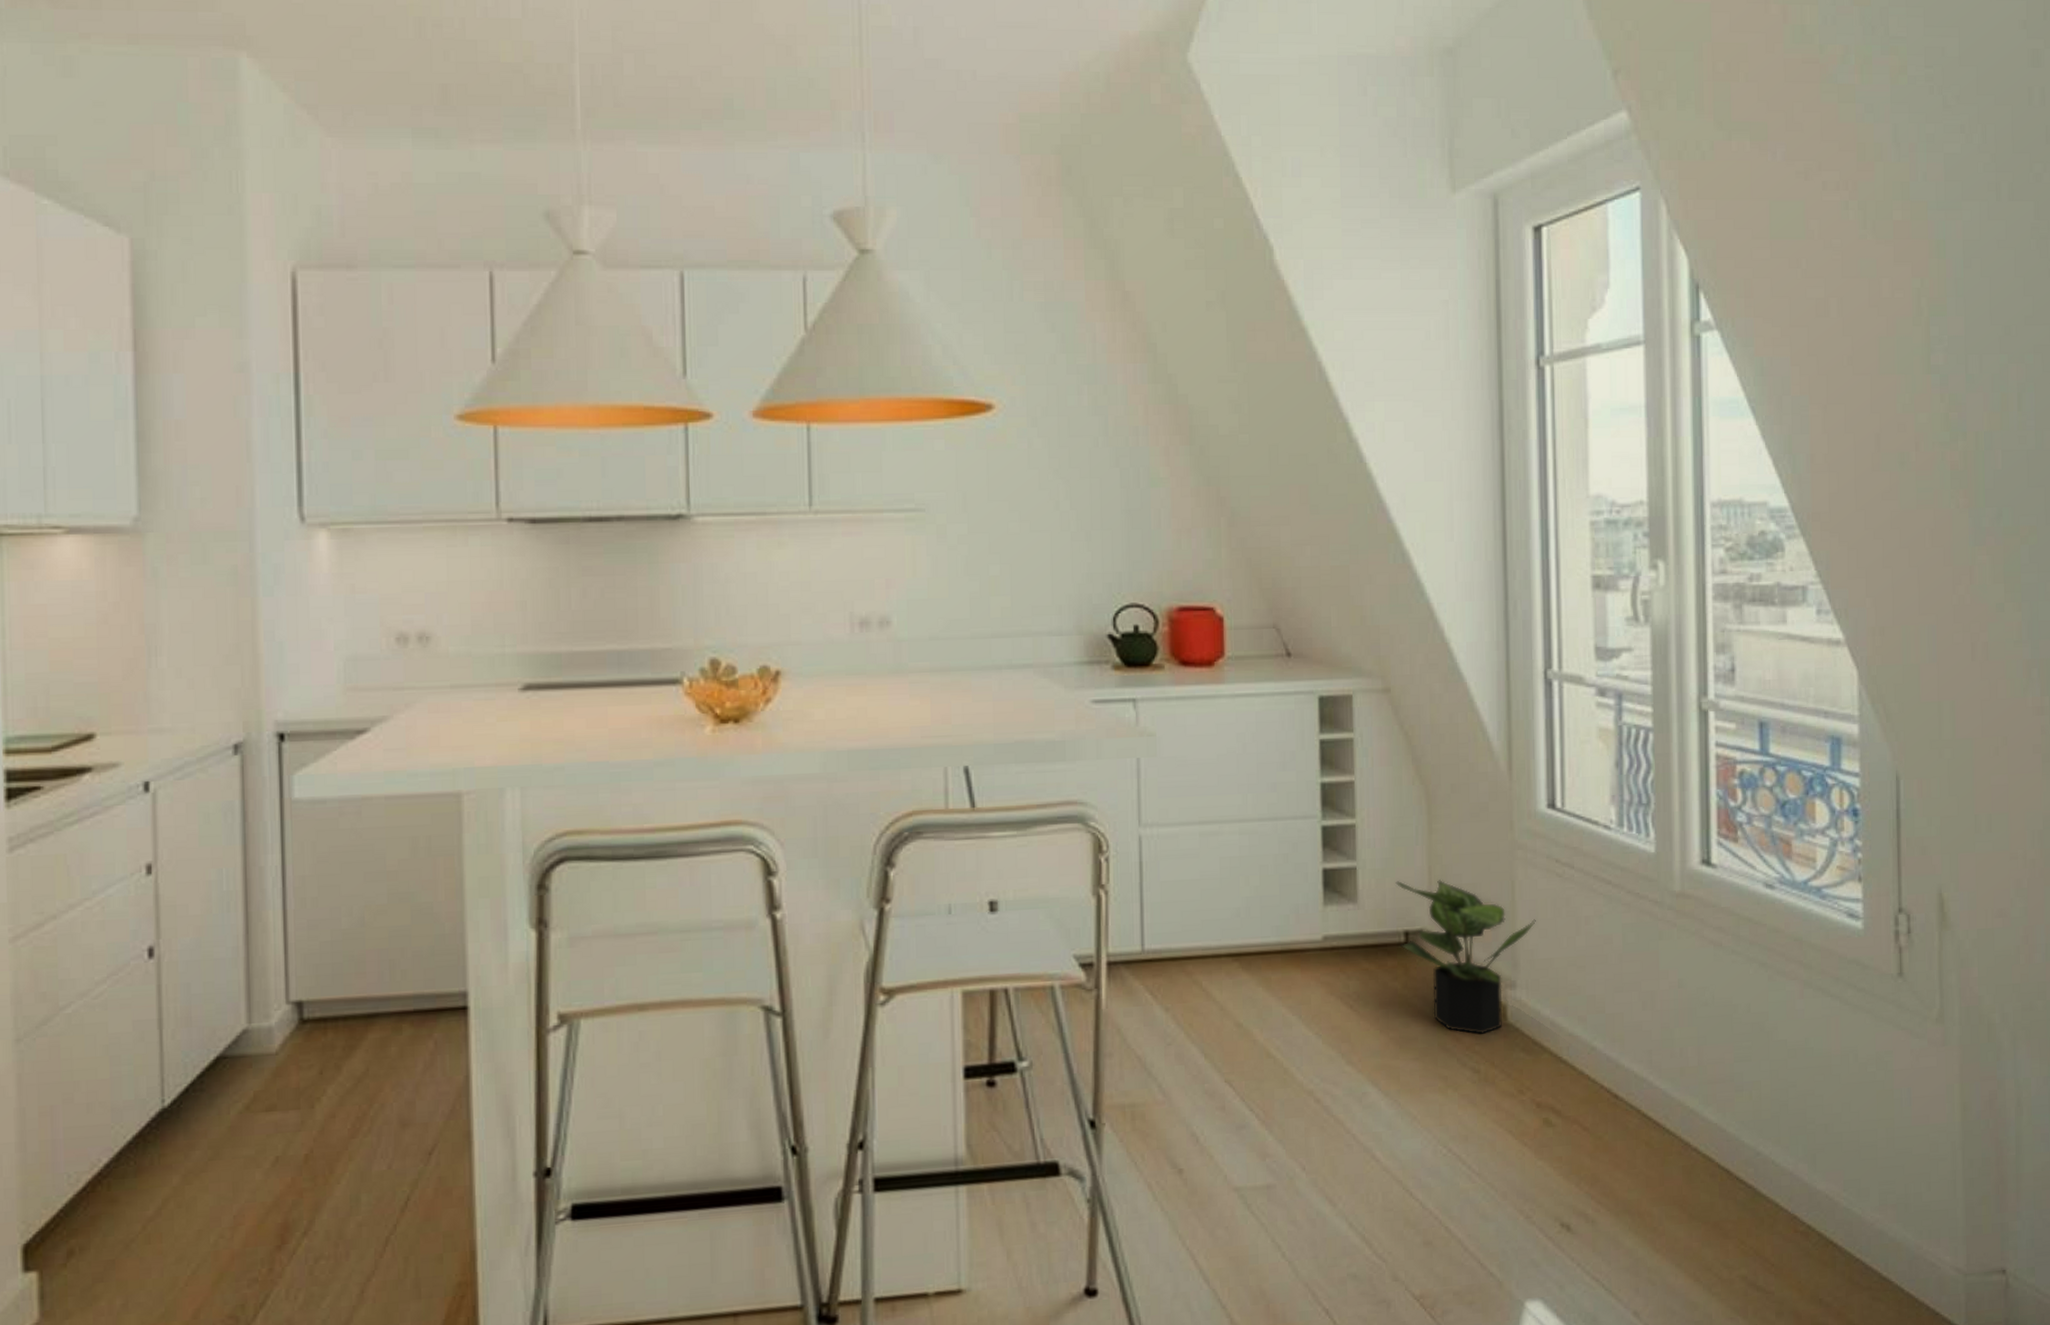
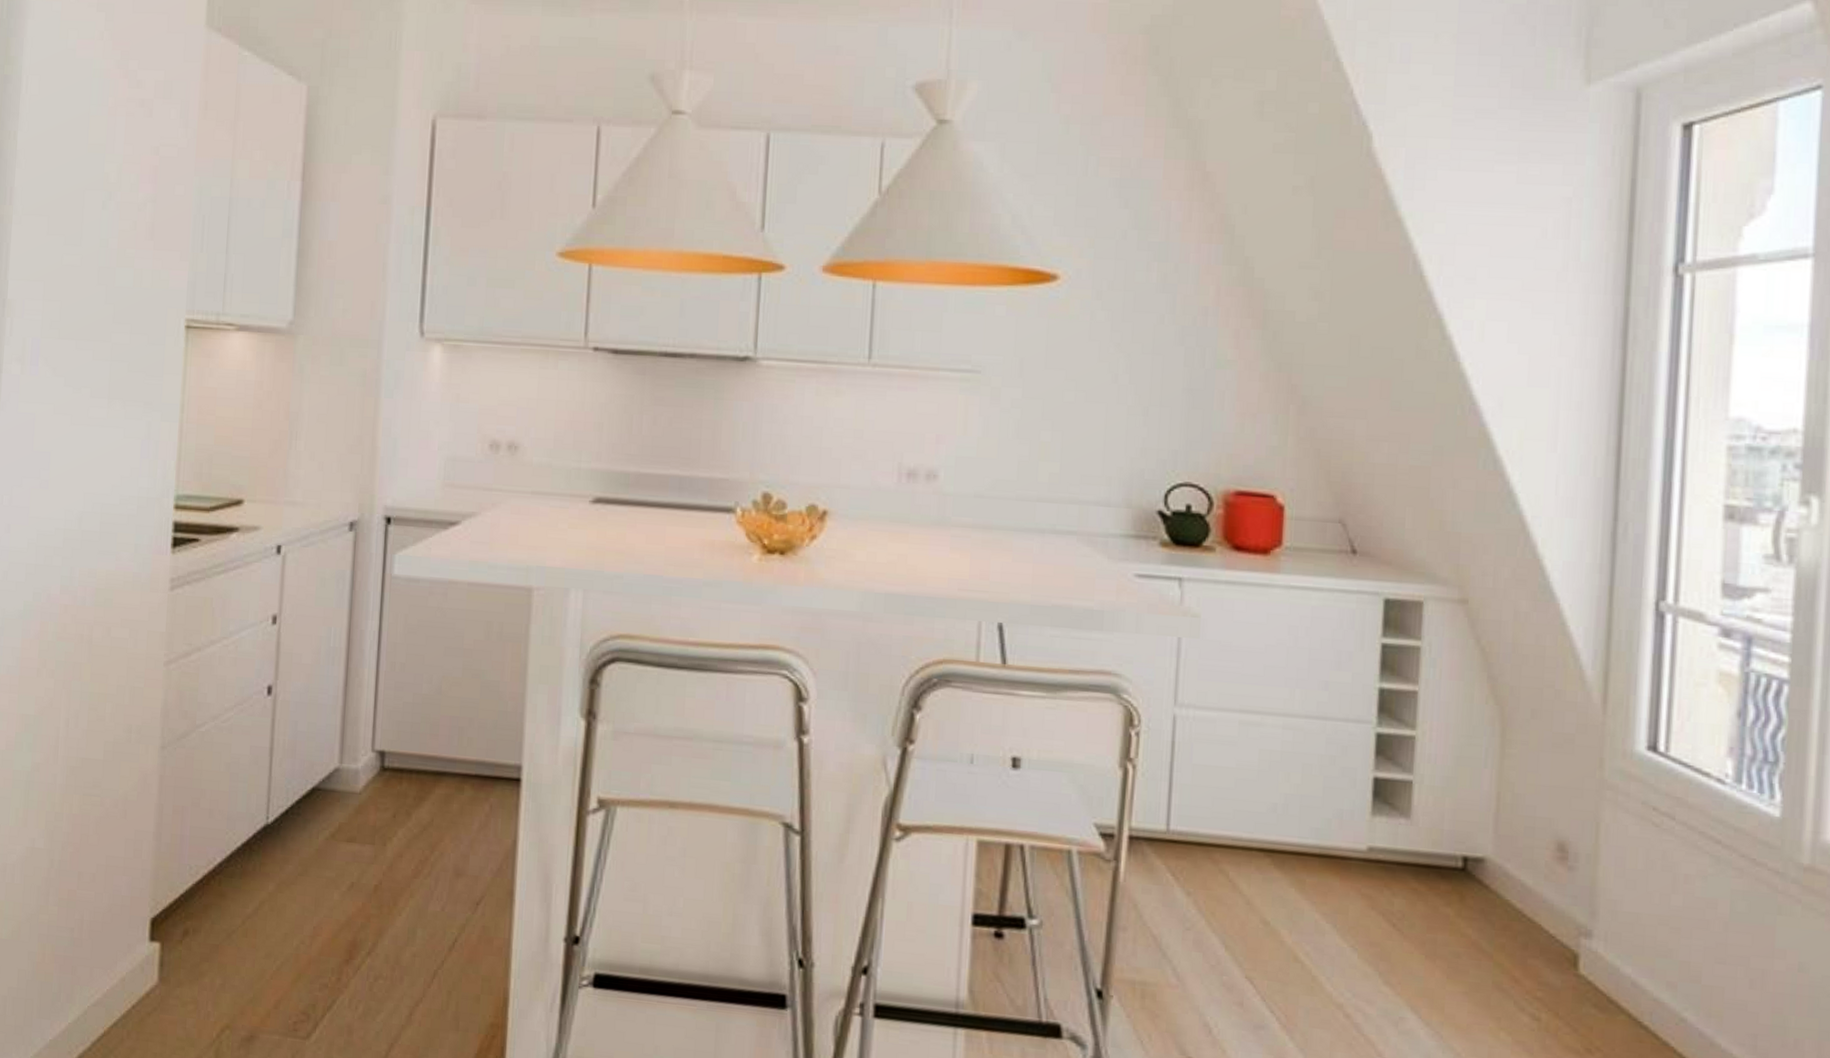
potted plant: present [1395,880,1536,1034] -> none [1457,802,1623,981]

